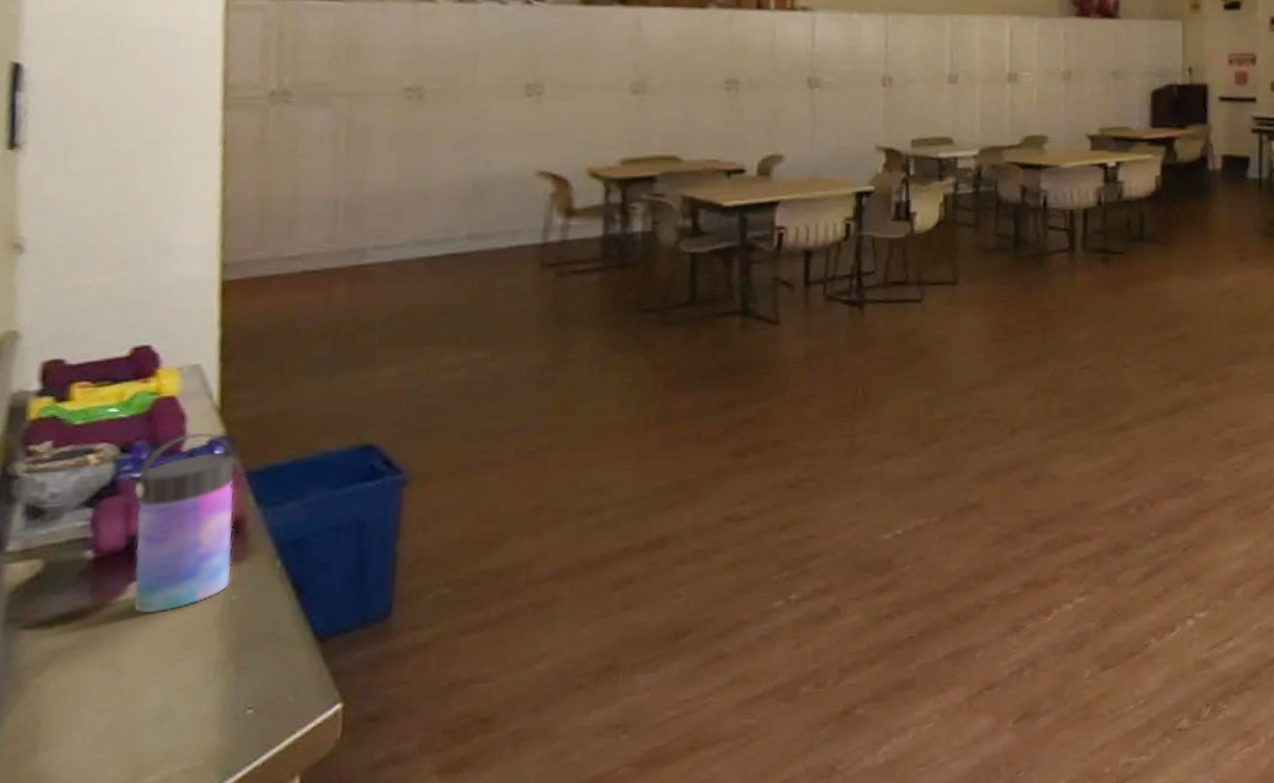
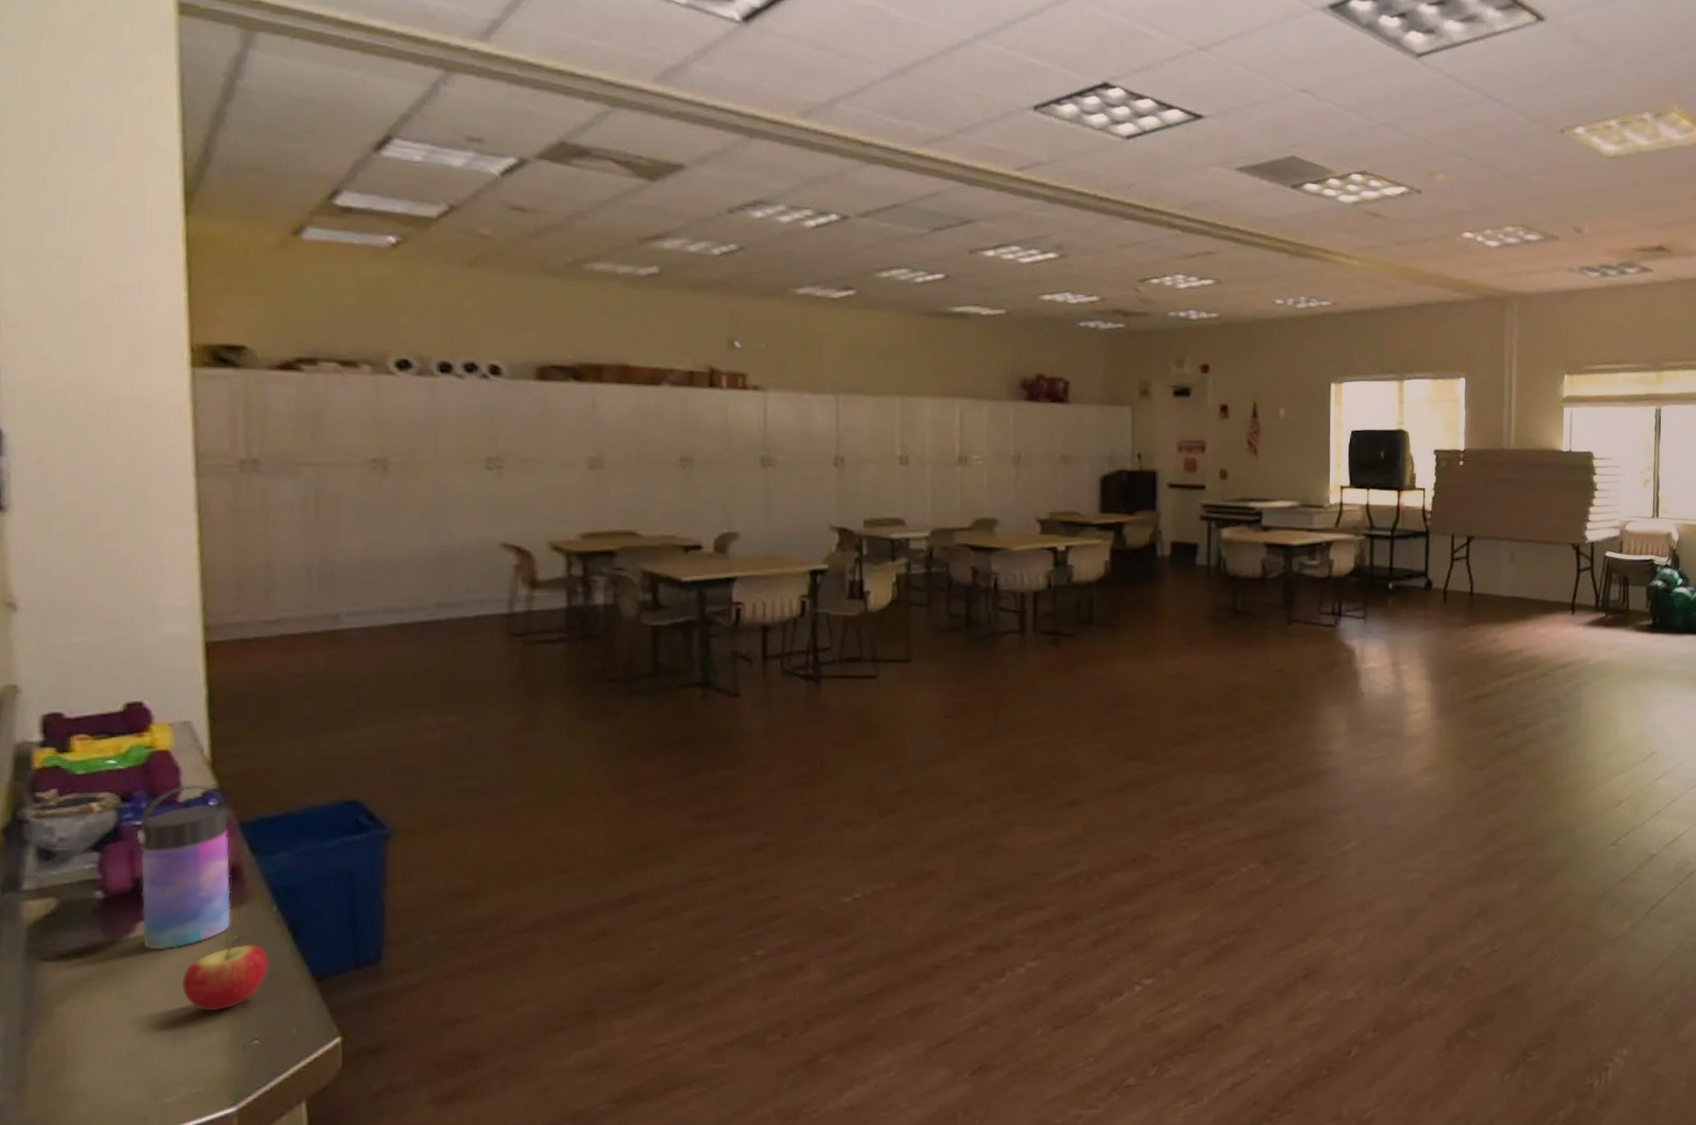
apple: none [172,592,269,680] -> present [182,934,269,1012]

